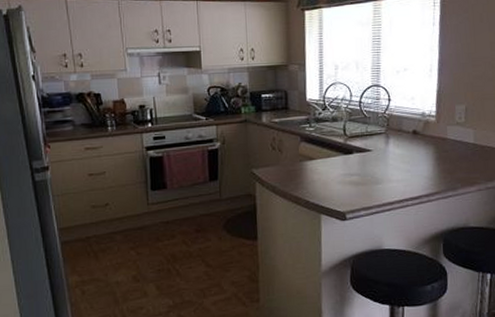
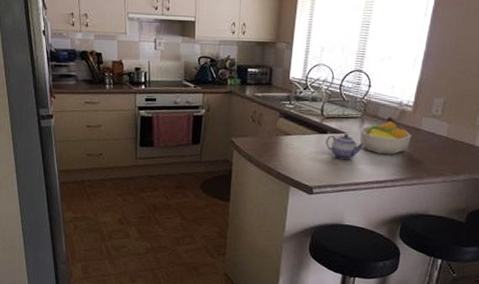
teapot: none [352,152,394,180] -> present [325,134,365,160]
fruit bowl: none [386,133,440,169] -> present [359,121,412,155]

